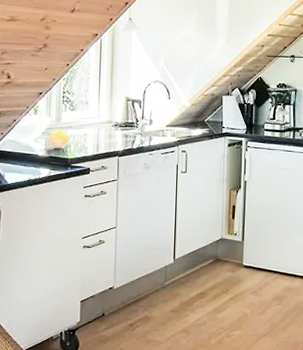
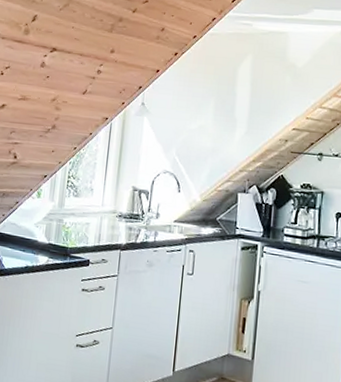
fruit: present [48,129,70,149] -> none [49,215,72,237]

